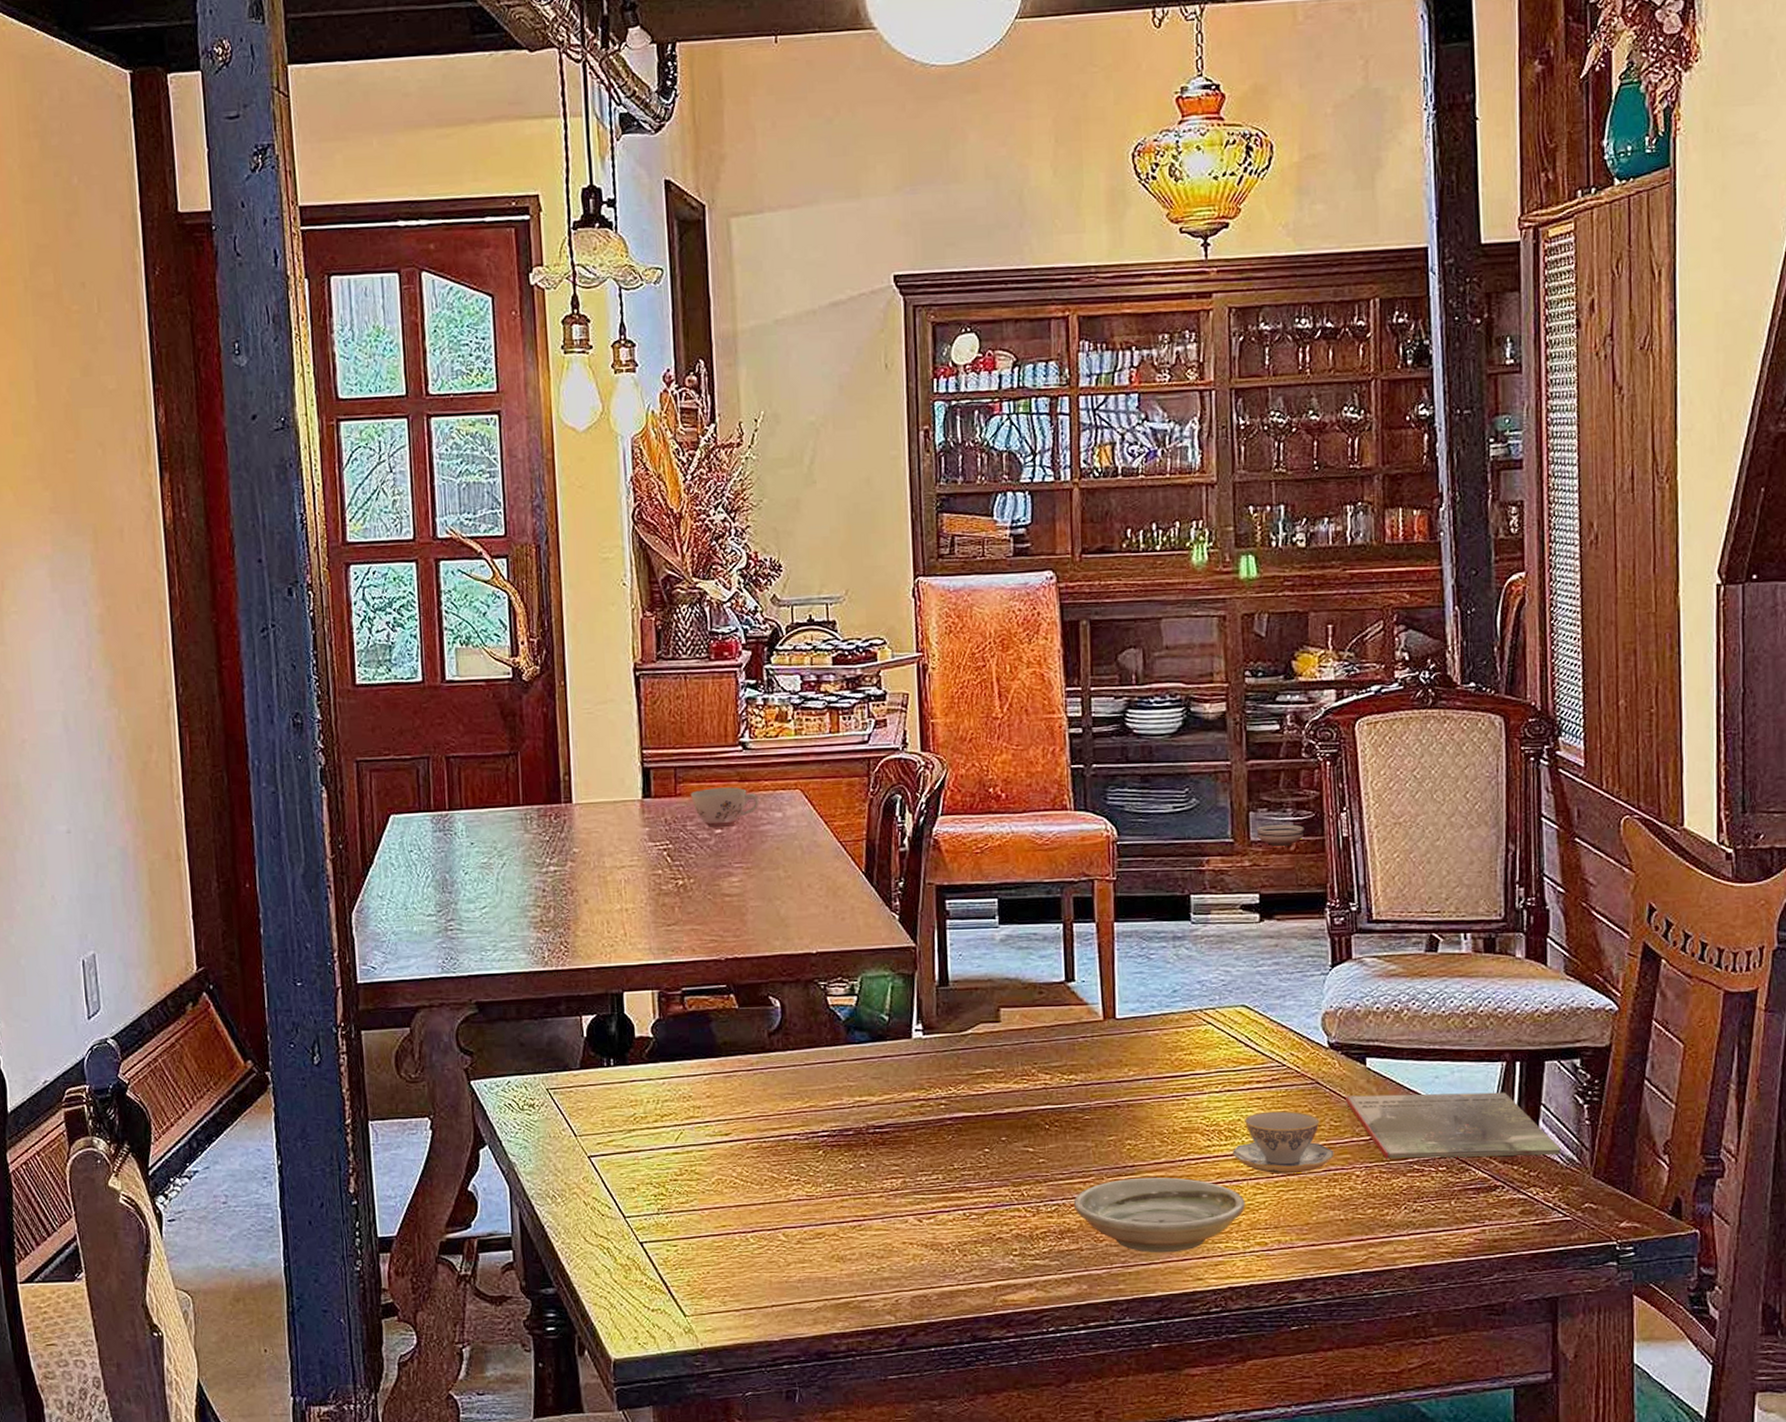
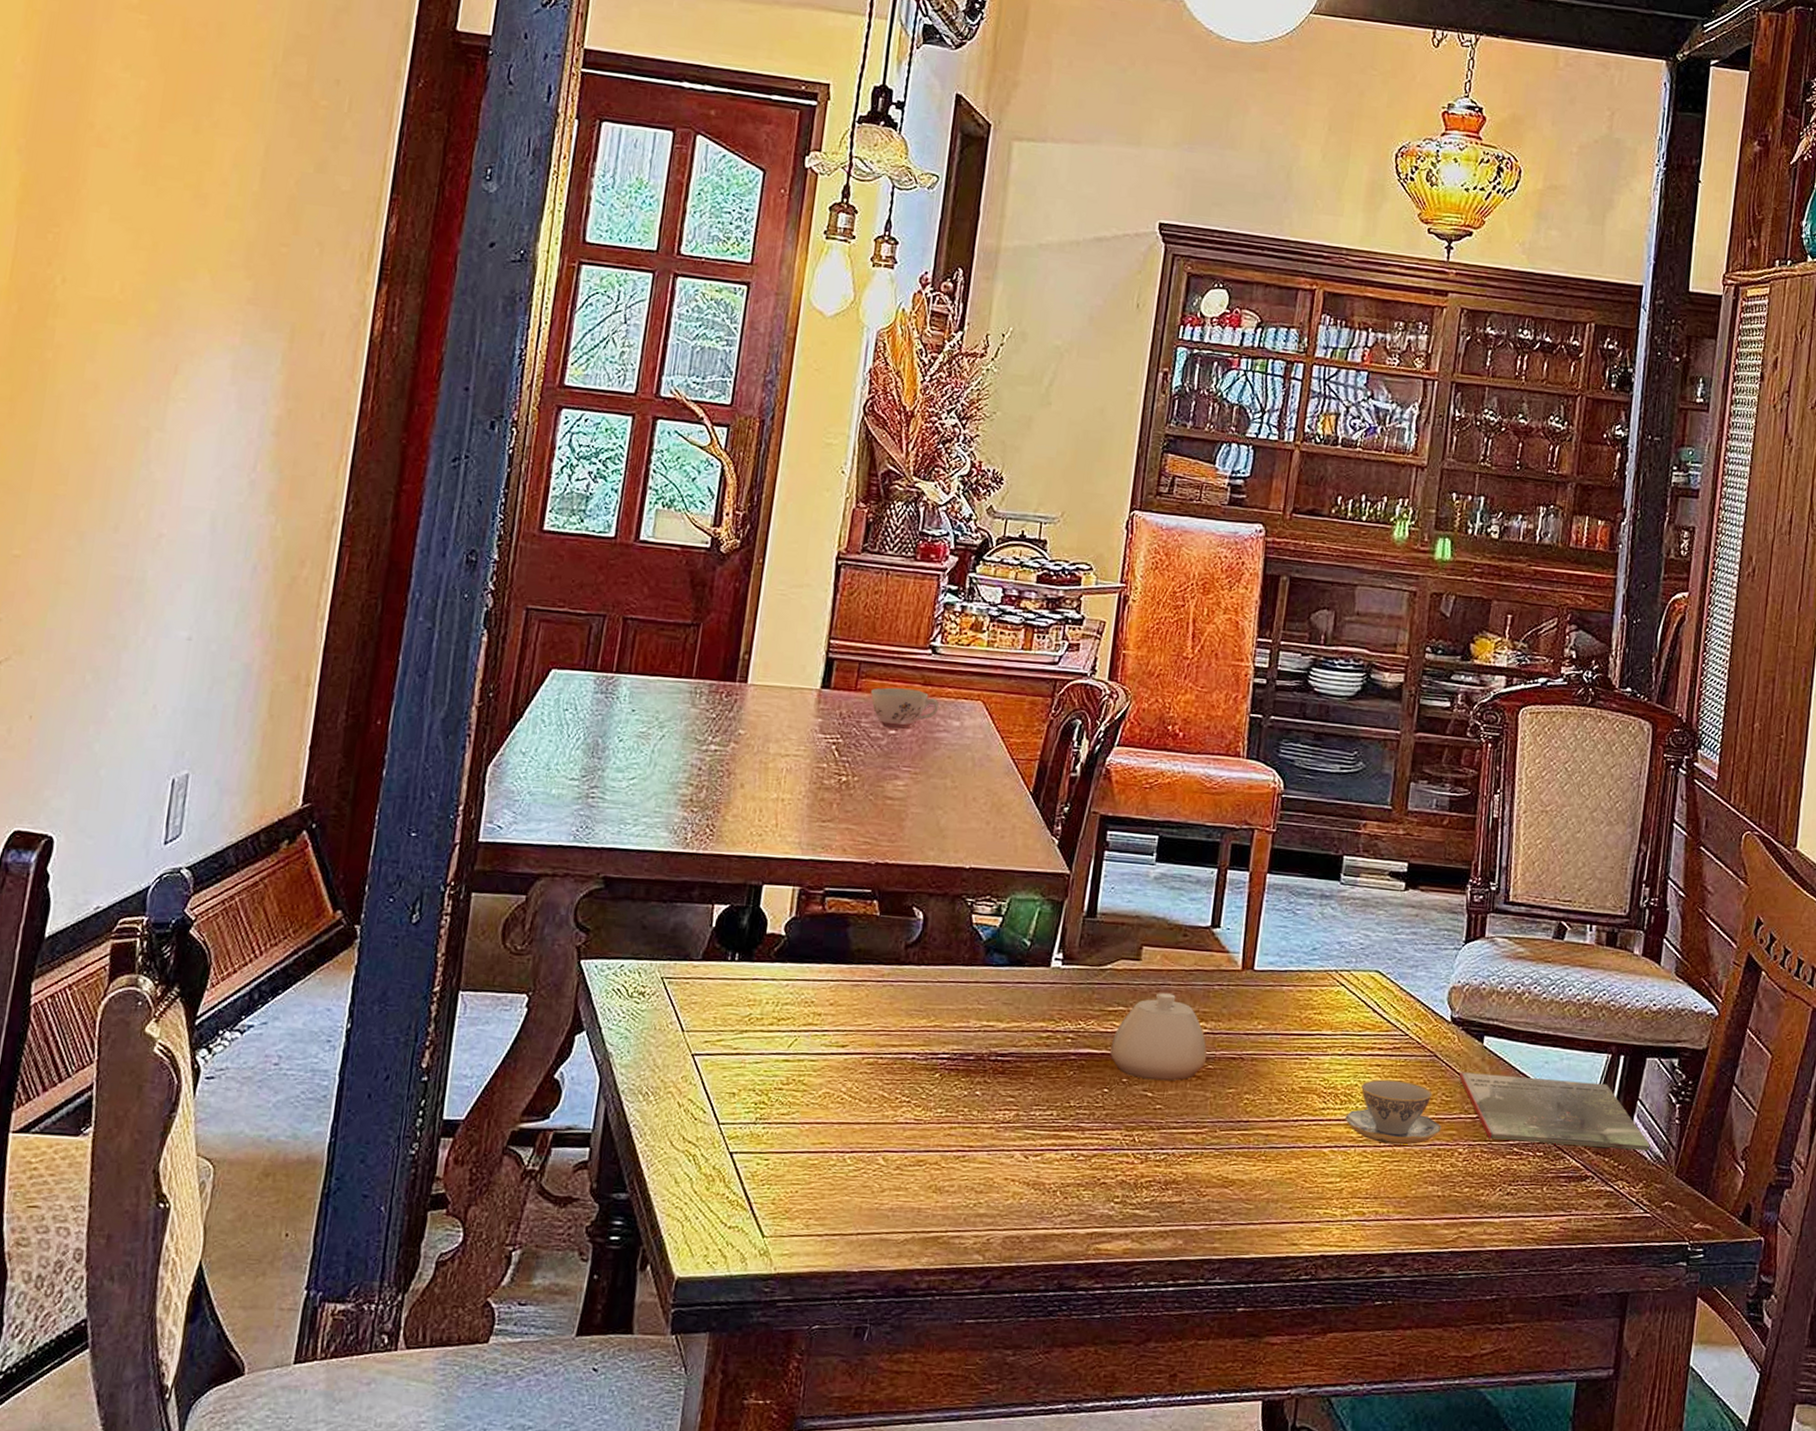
sugar bowl: none [984,1050,1082,1136] -> present [1110,992,1208,1081]
saucer: present [1073,1177,1245,1253] -> none [1182,1133,1350,1215]
bowl: present [1256,824,1305,847] -> none [1414,797,1459,821]

